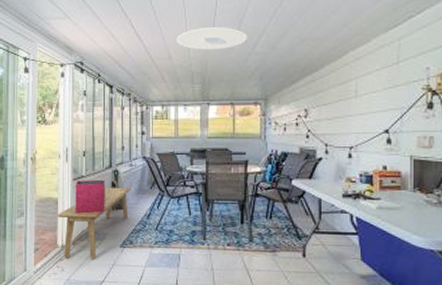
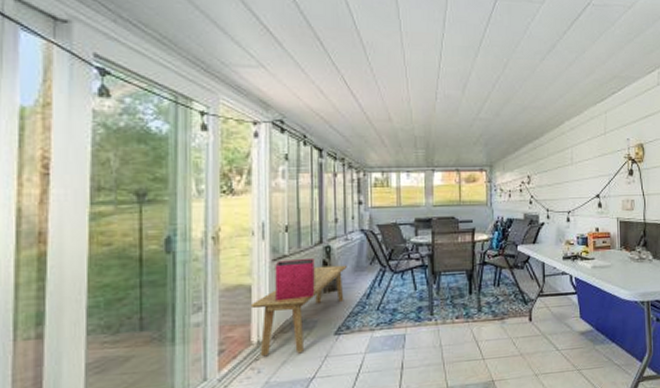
ceiling light: present [177,27,247,50] -> none [397,90,471,113]

